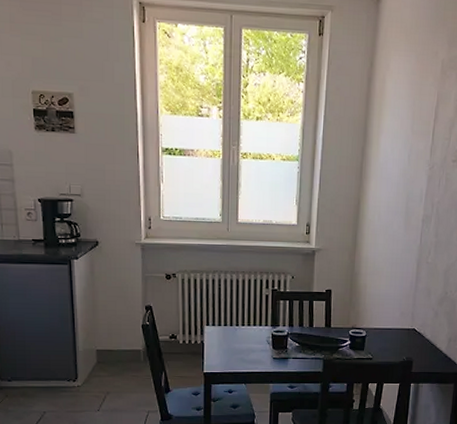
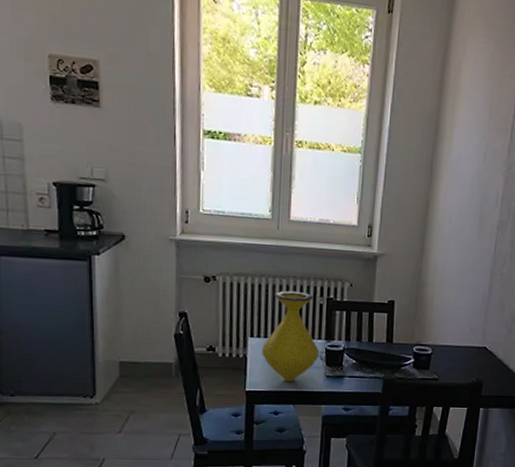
vase: none [216,284,266,364] -> present [262,290,319,382]

